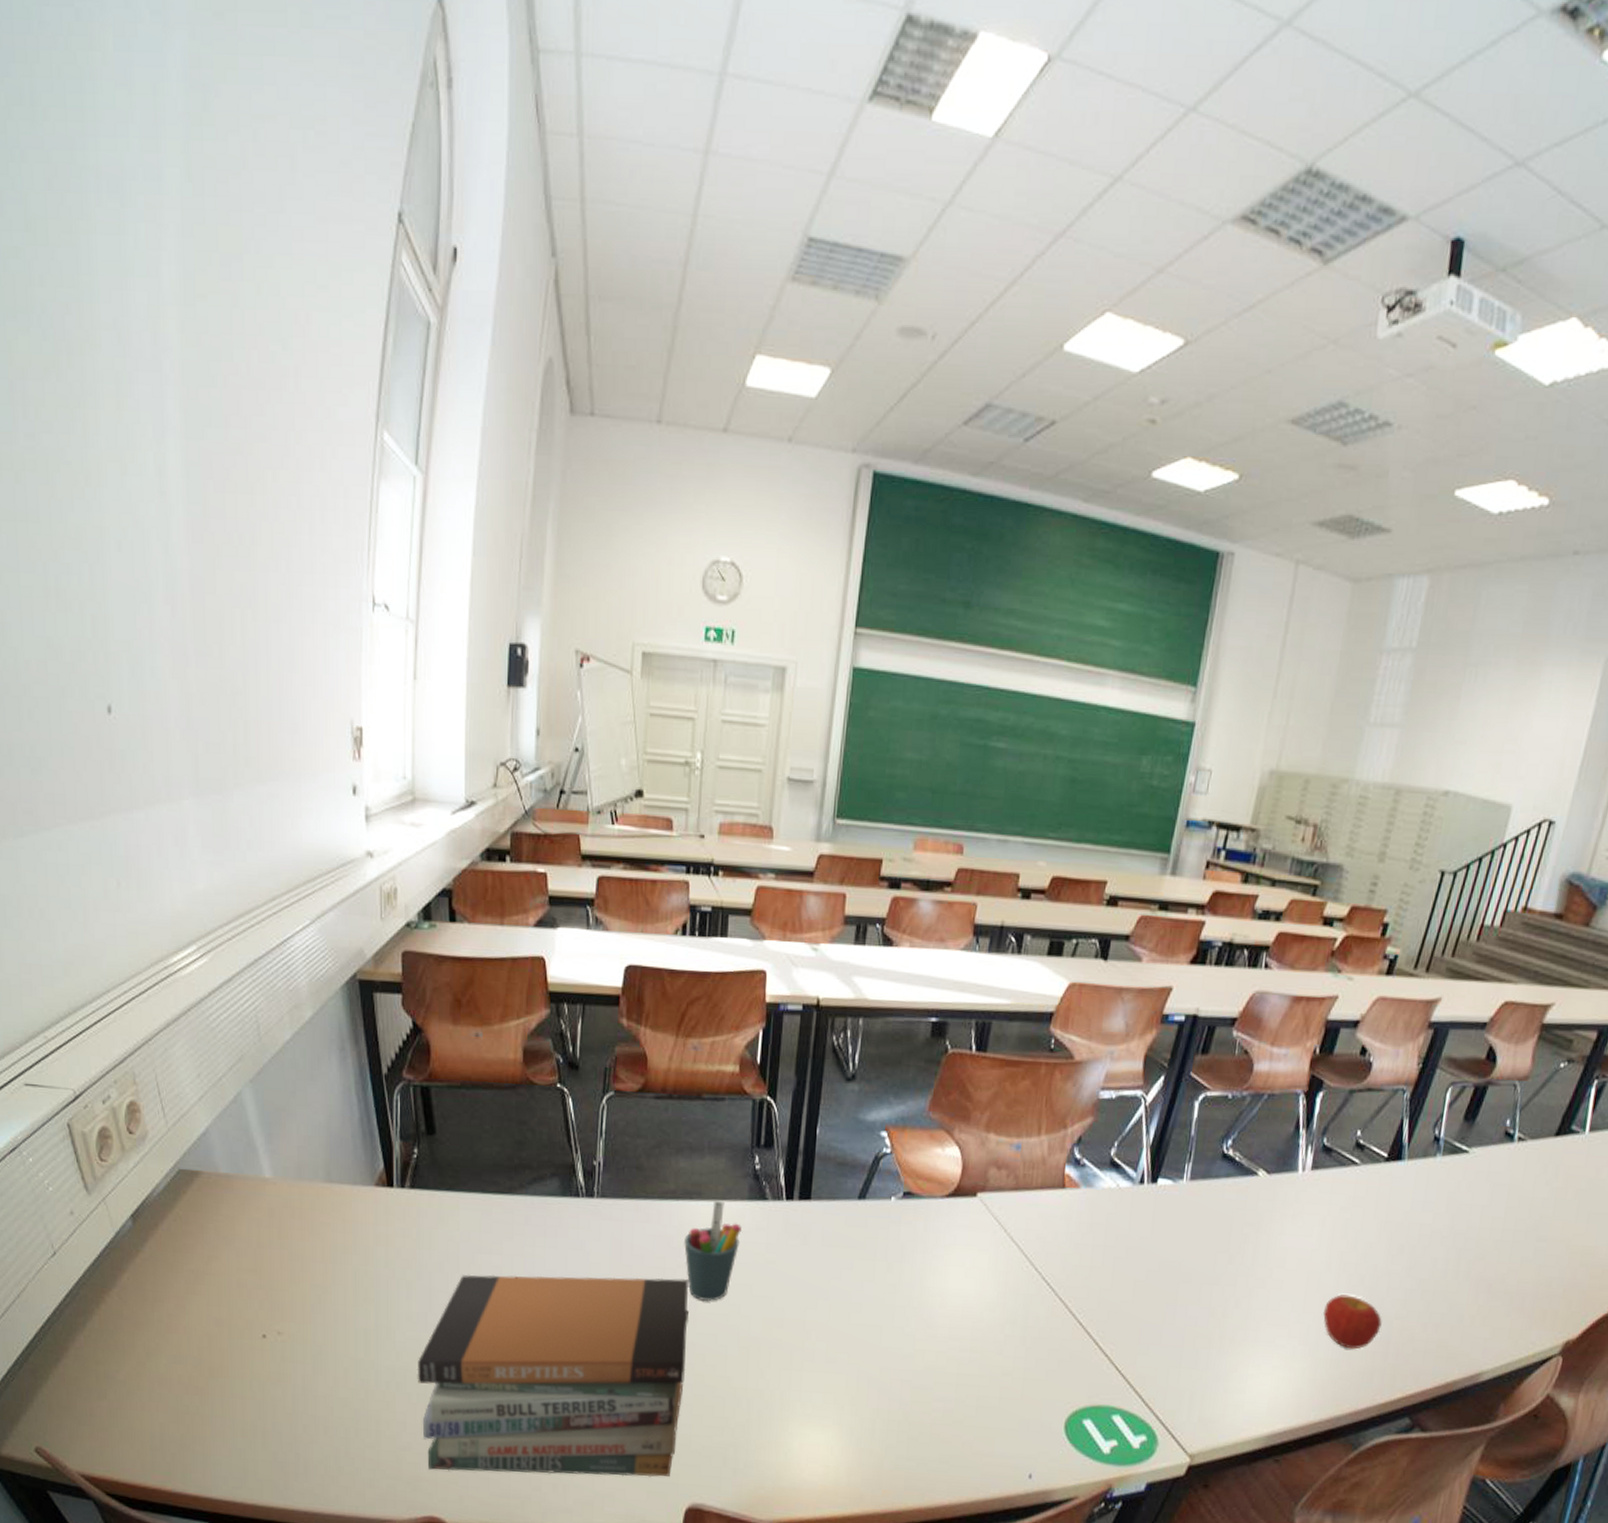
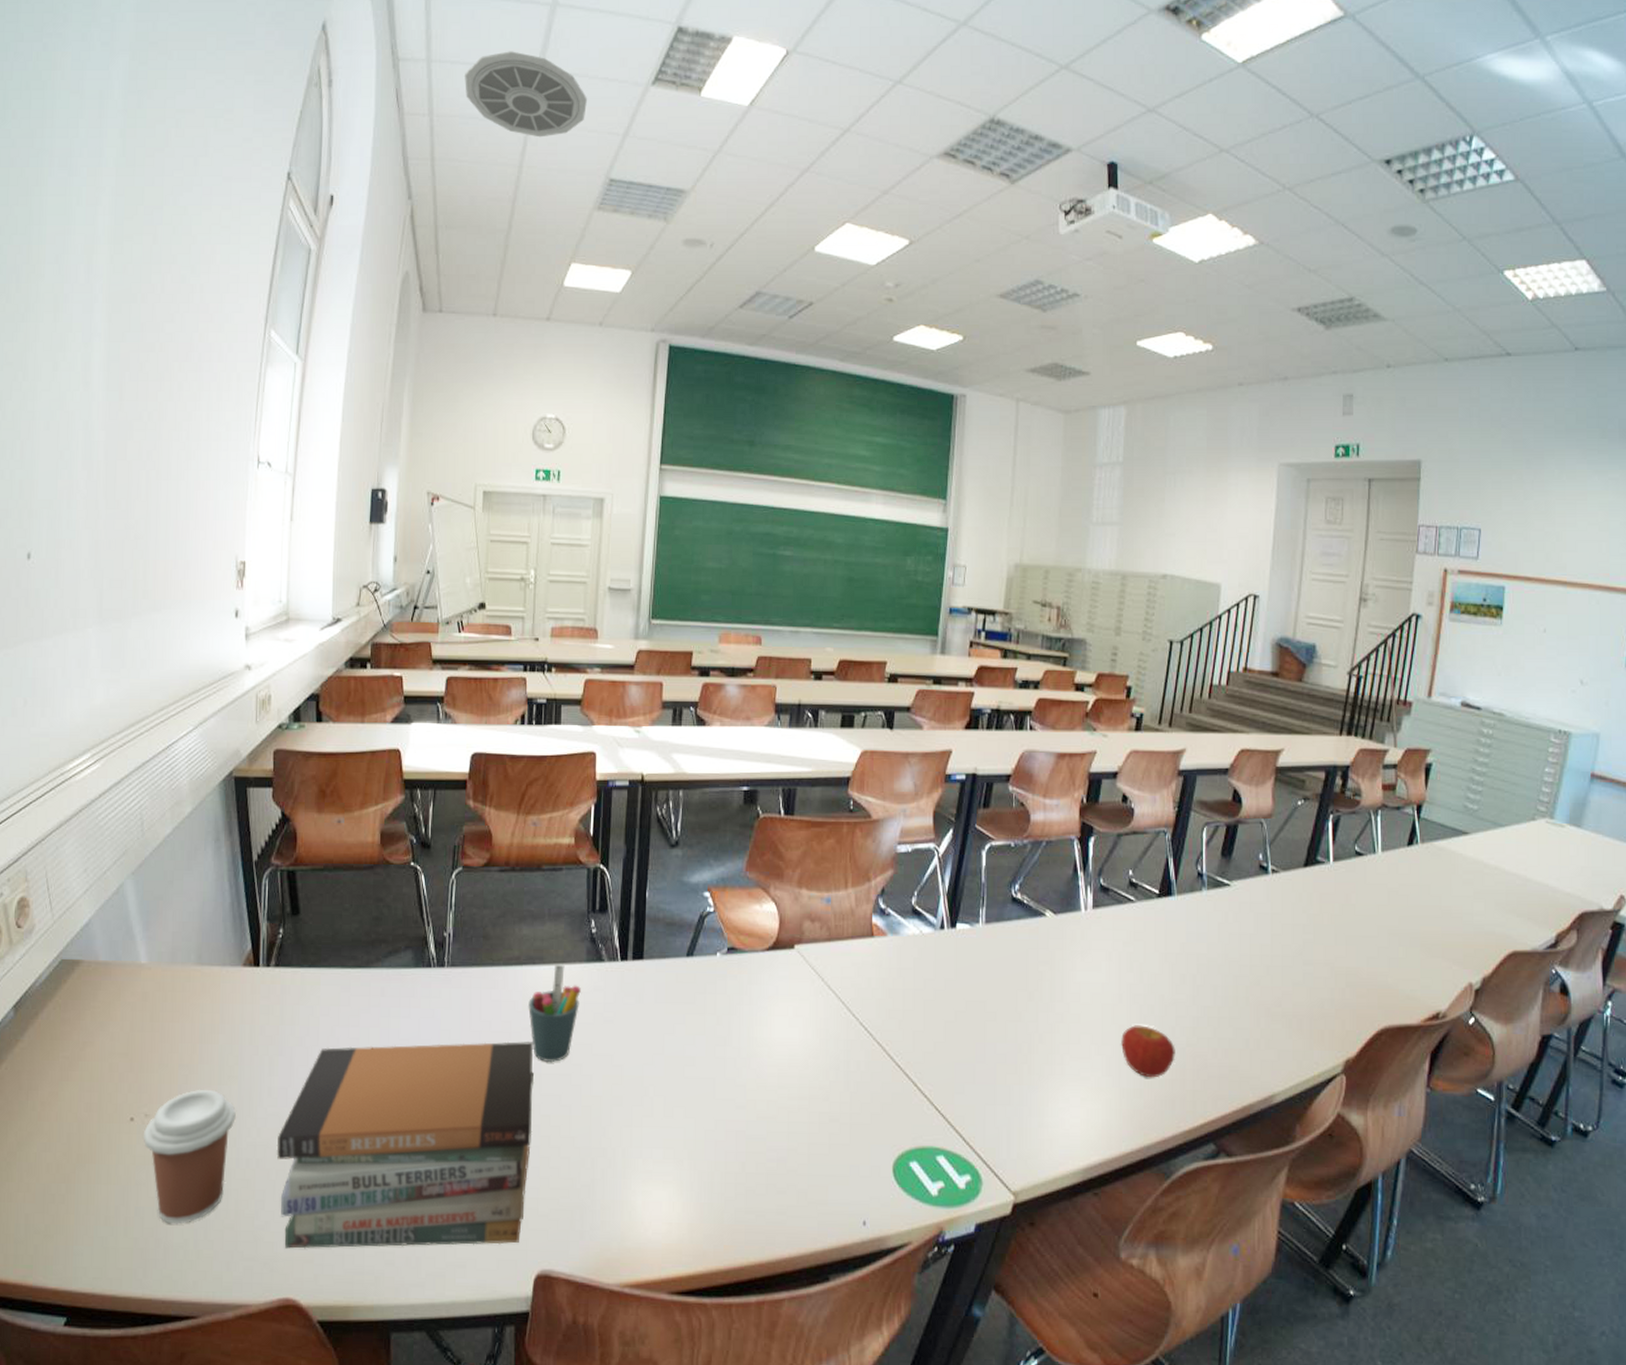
coffee cup: none [276,1309,373,1441] -> present [143,1089,236,1224]
ceiling vent: none [624,43,783,174] -> present [465,51,587,138]

